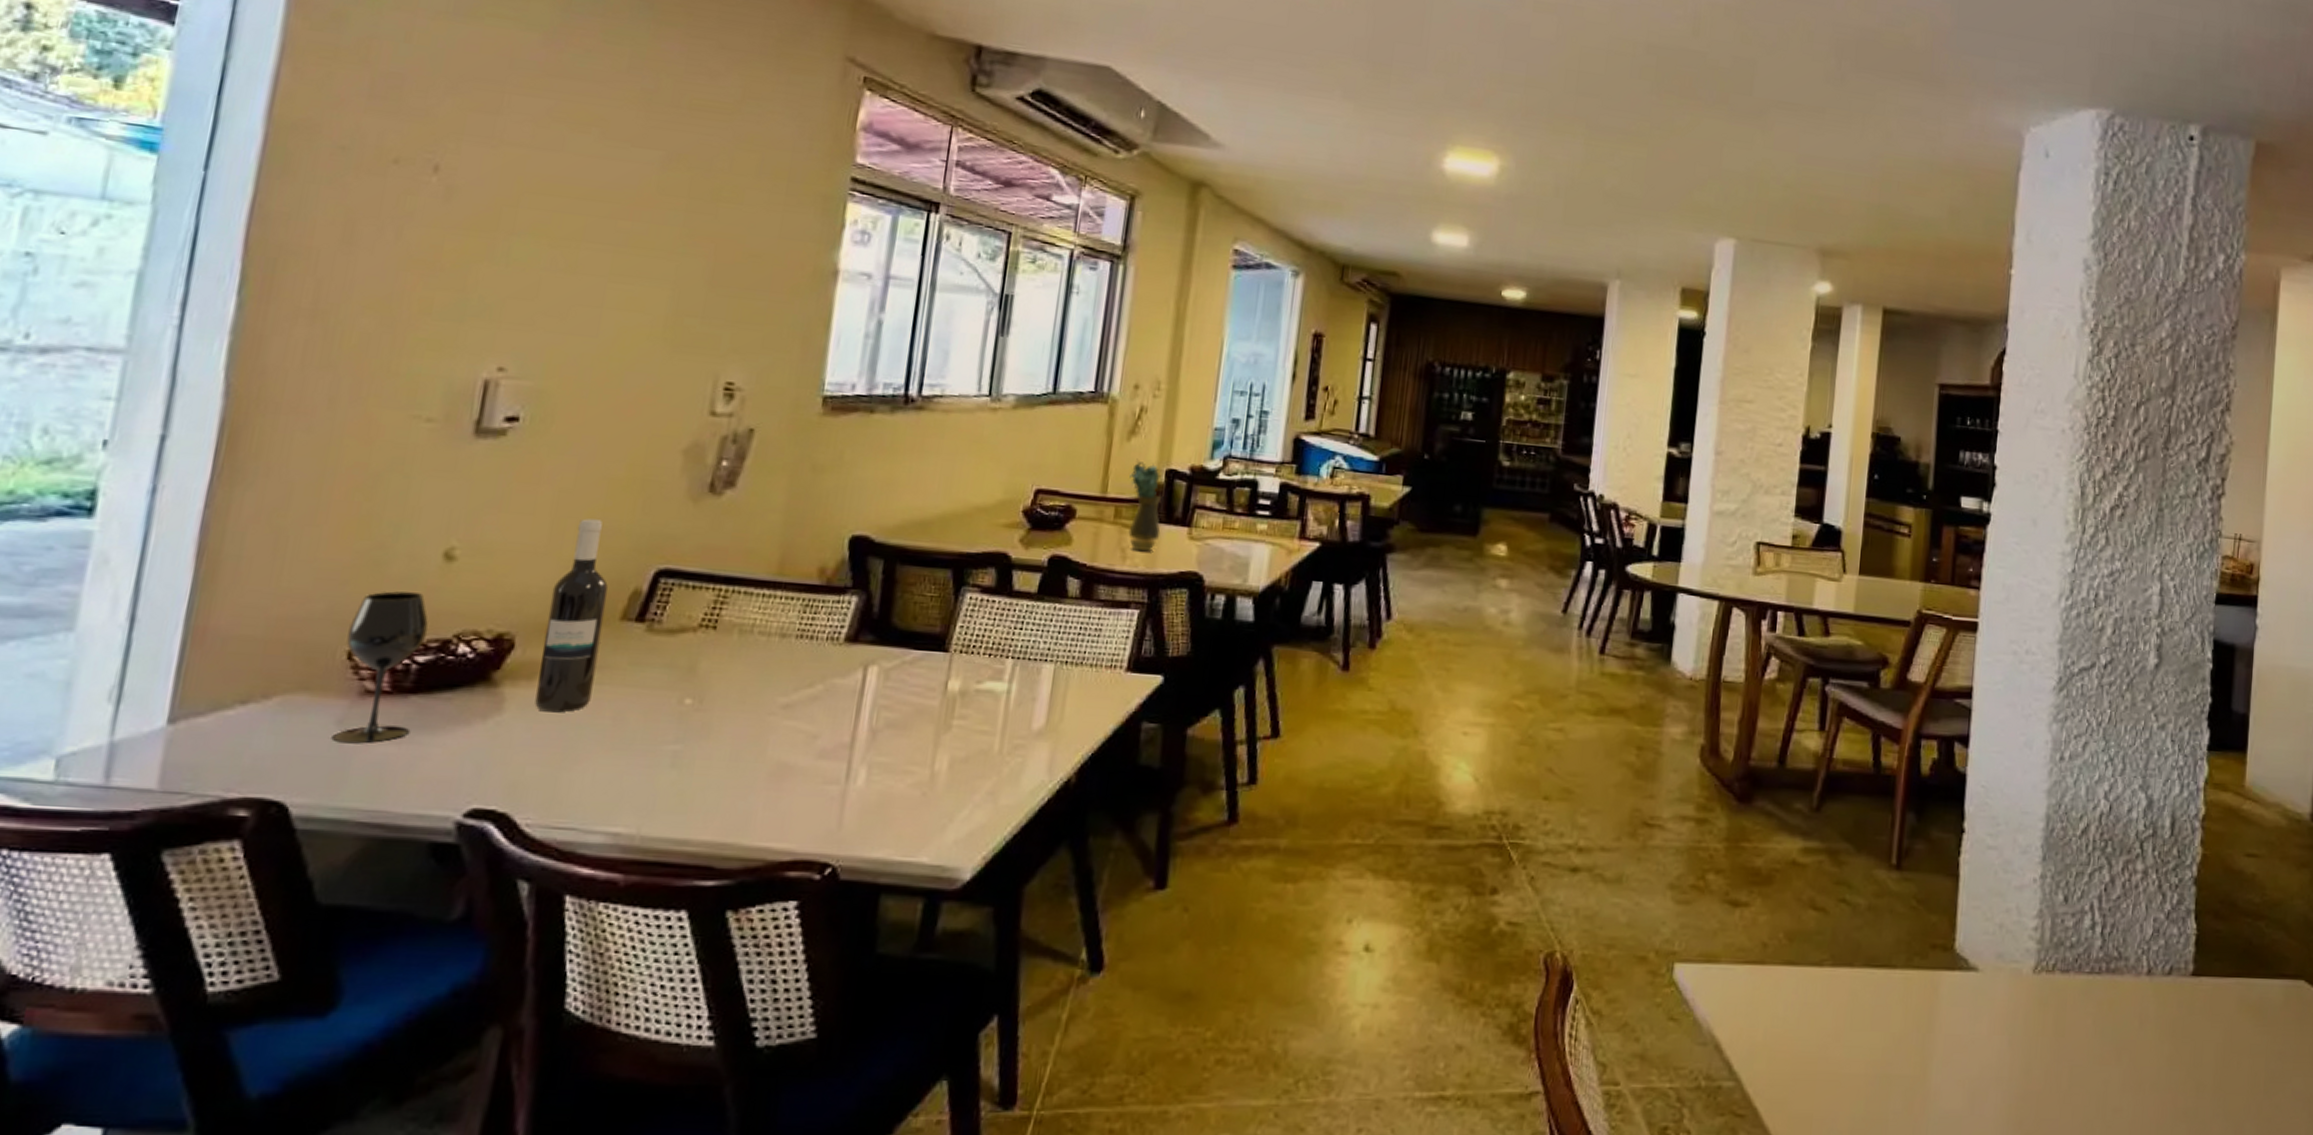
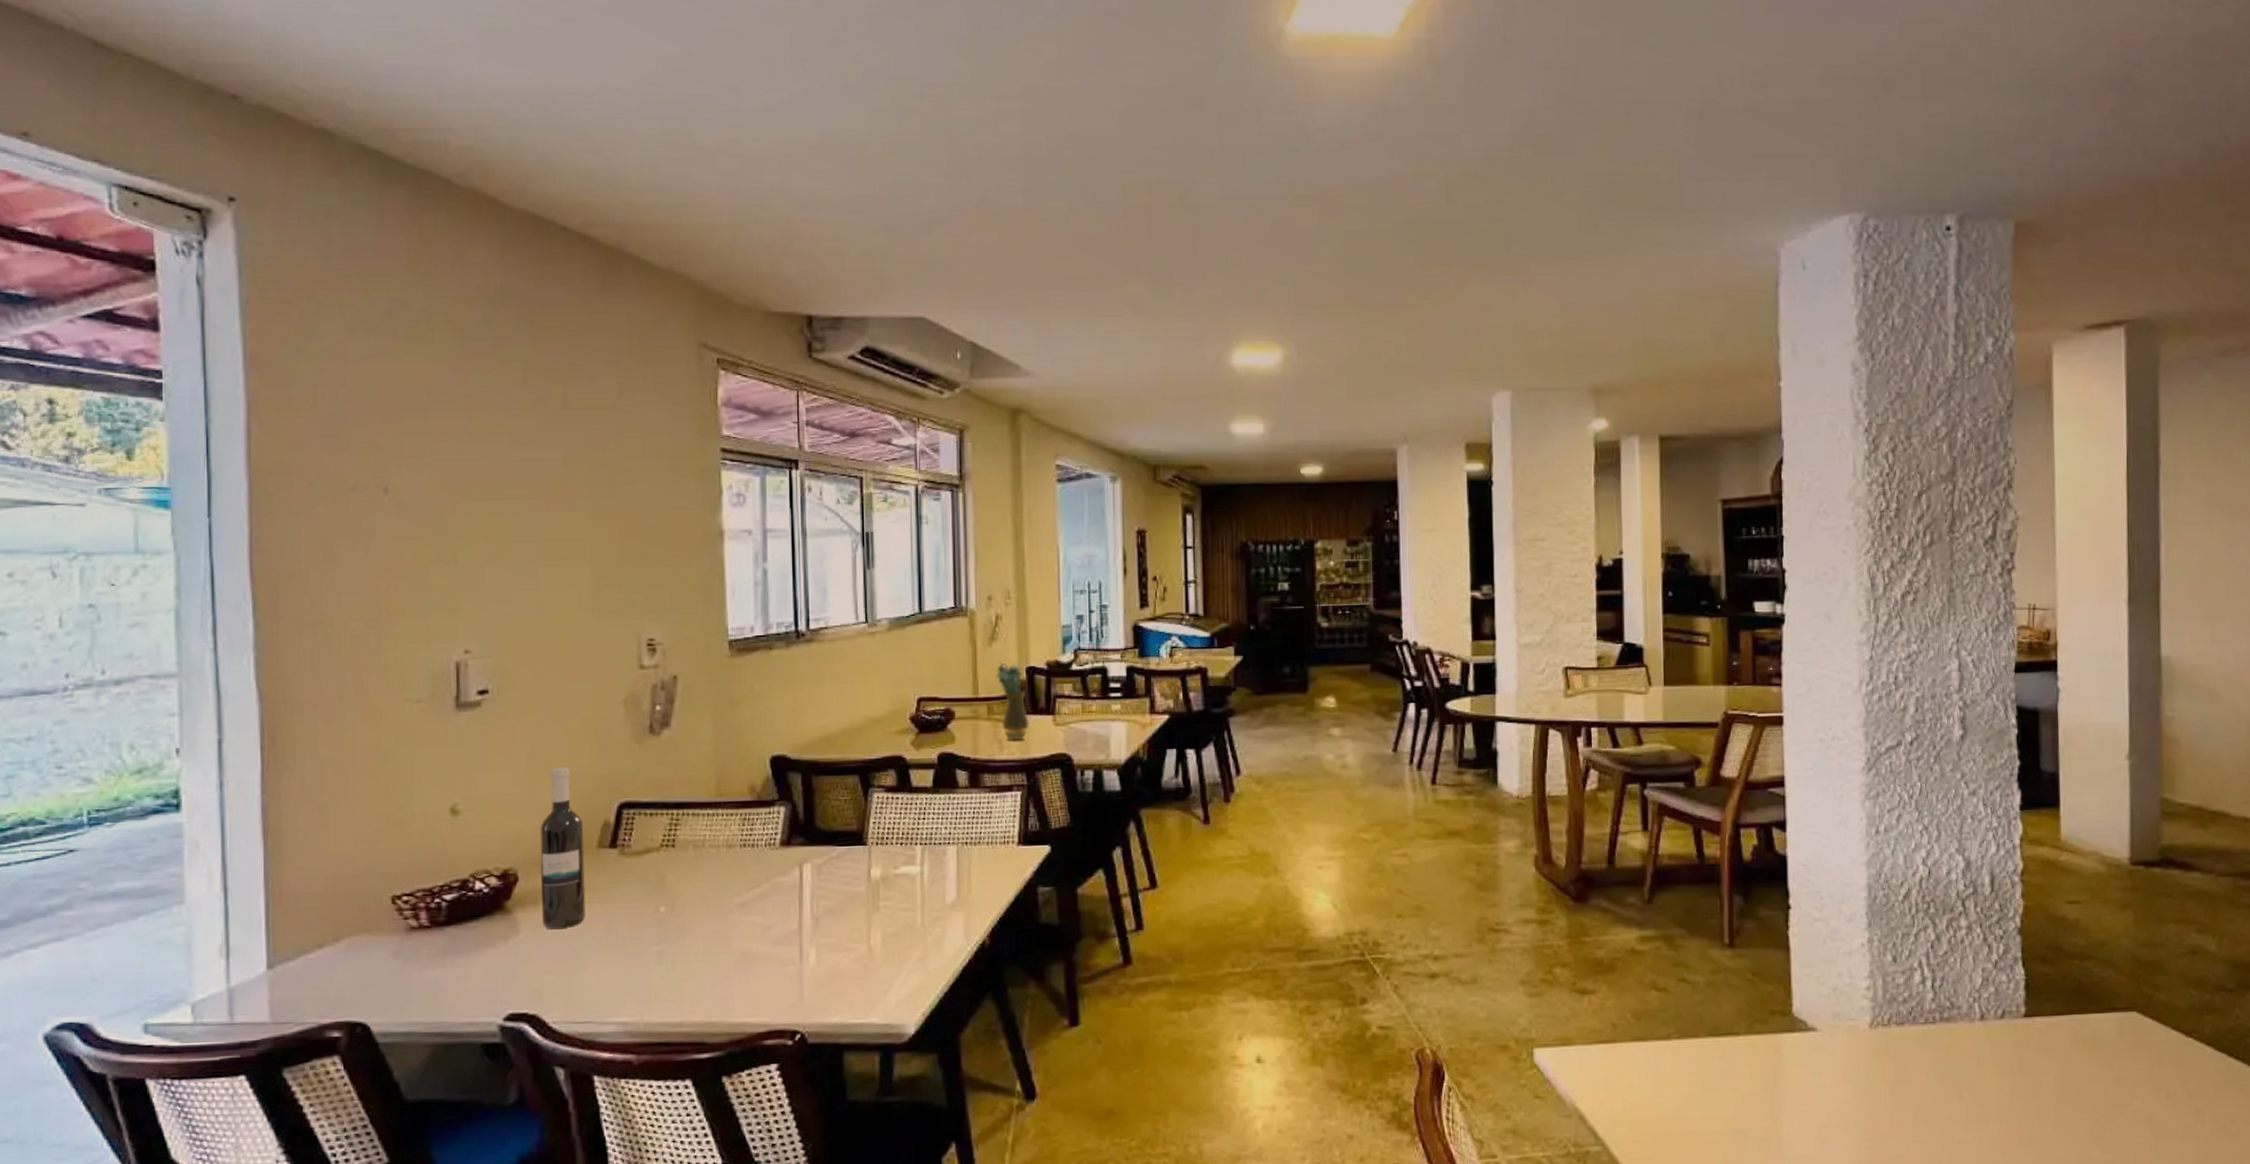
wineglass: present [331,591,429,744] -> none [388,844,451,971]

